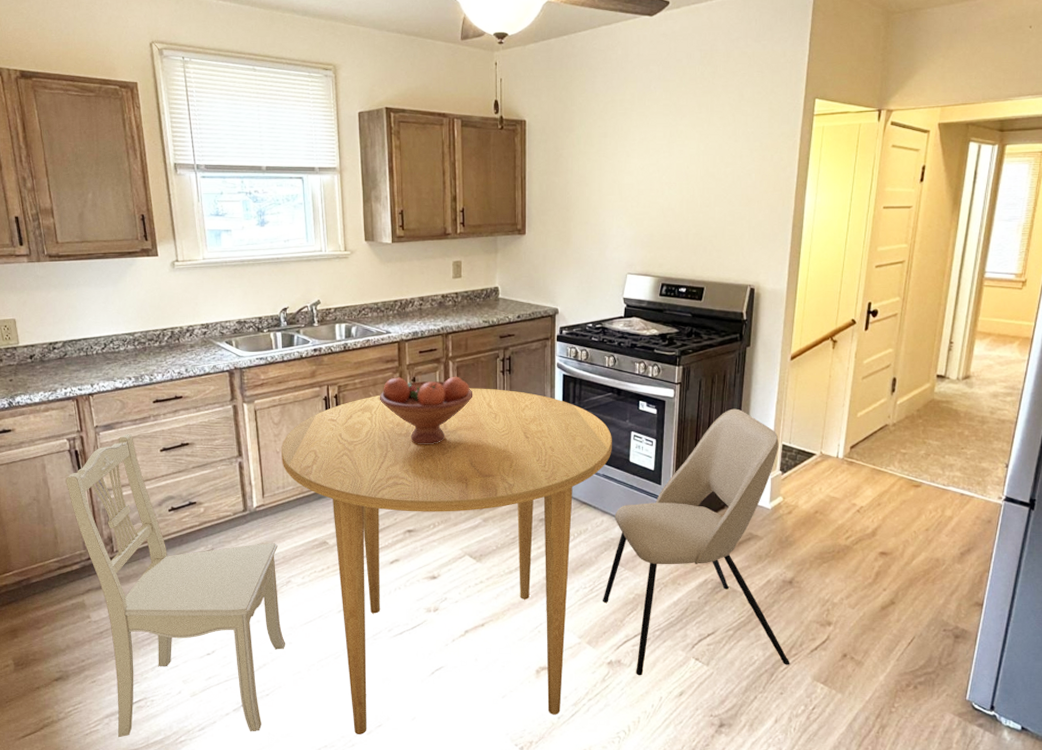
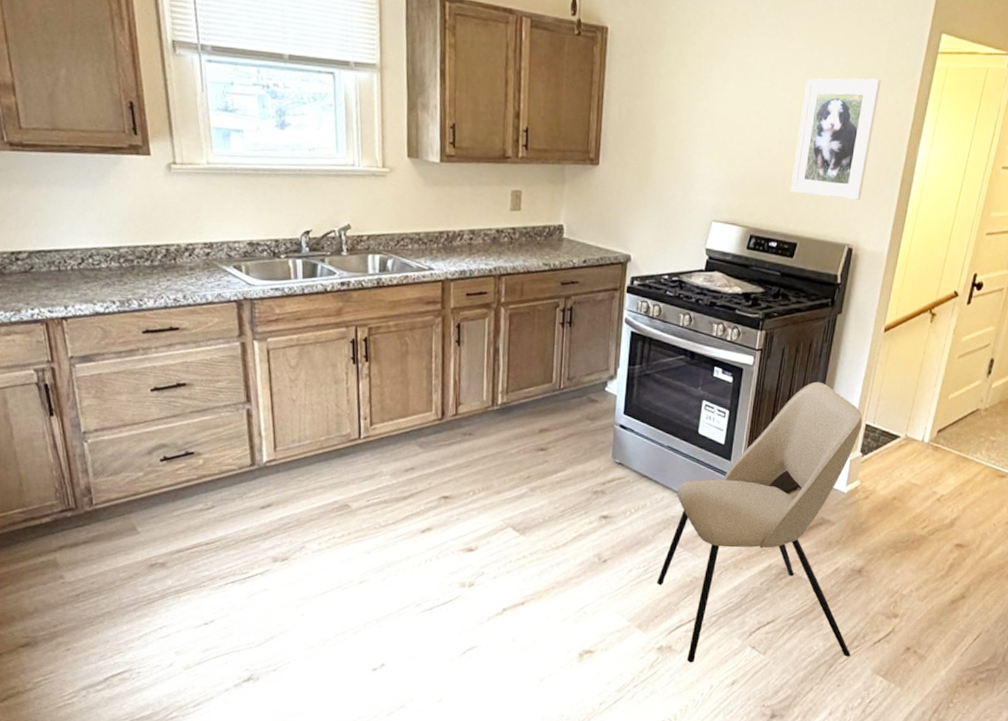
dining chair: present [66,434,286,738] -> none [33,368,298,712]
dining table: present [280,388,612,735] -> none [297,340,681,717]
fruit bowl: present [380,376,473,445] -> none [417,322,527,403]
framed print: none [693,142,766,246] -> present [790,78,882,200]

